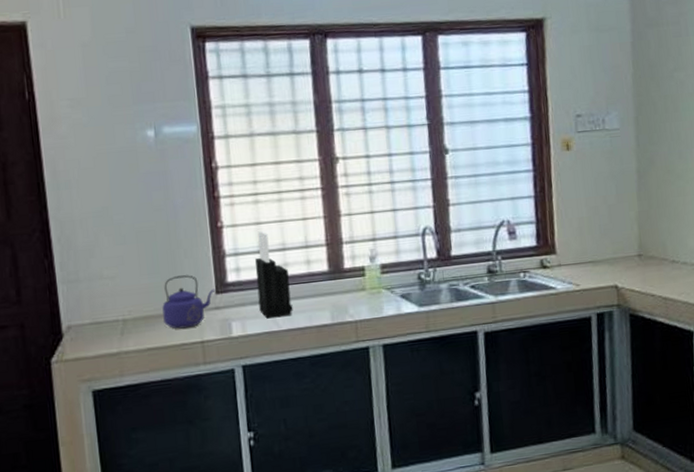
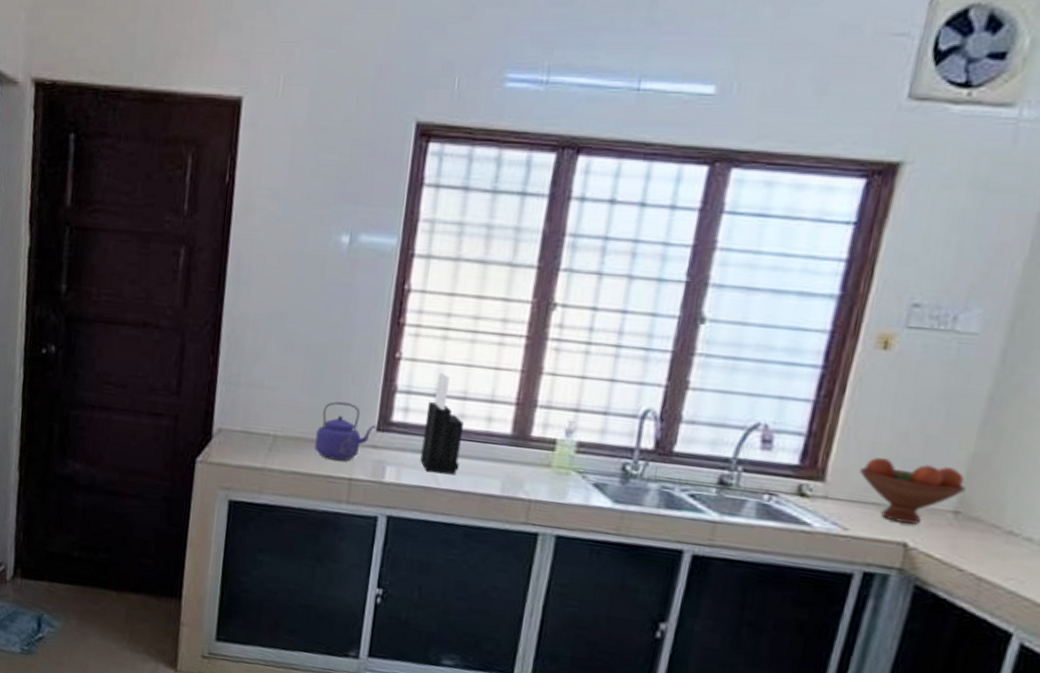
fruit bowl: none [576,225,641,272] -> present [860,458,967,524]

